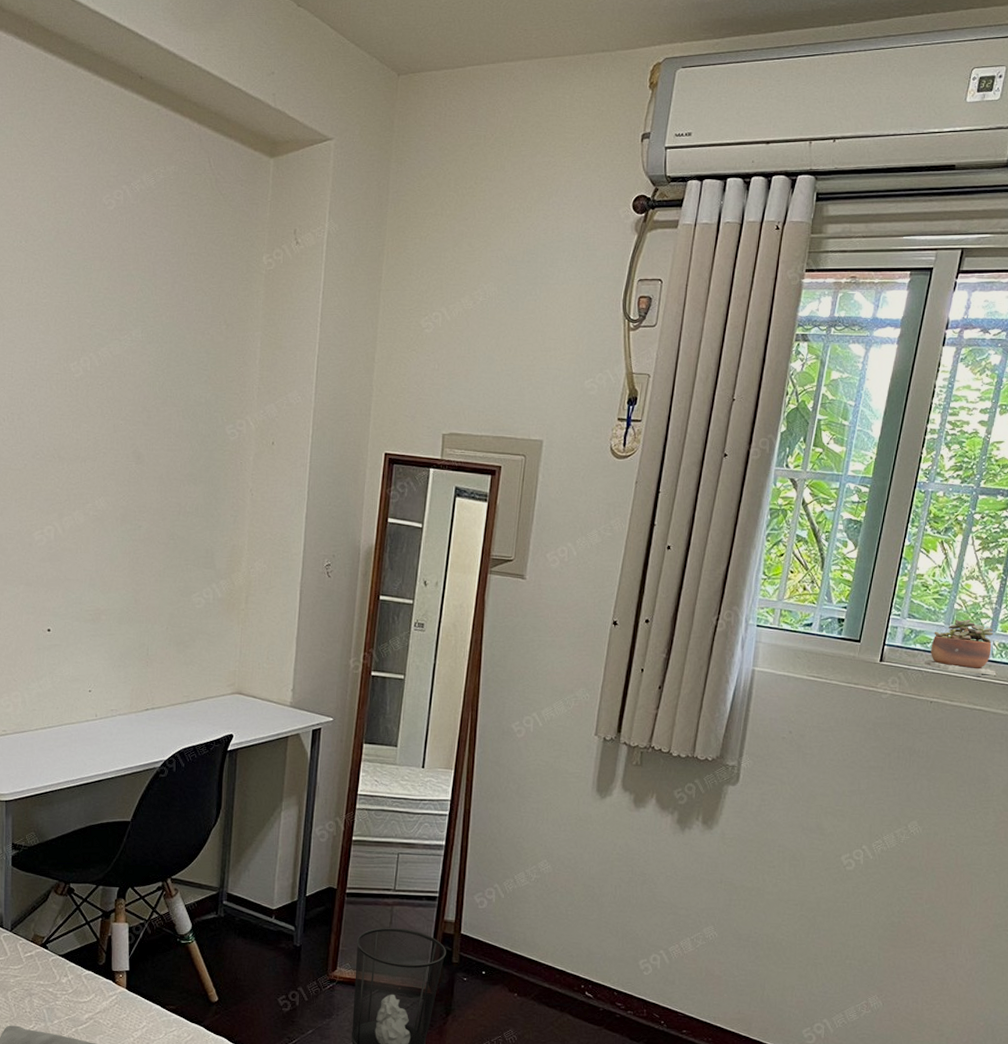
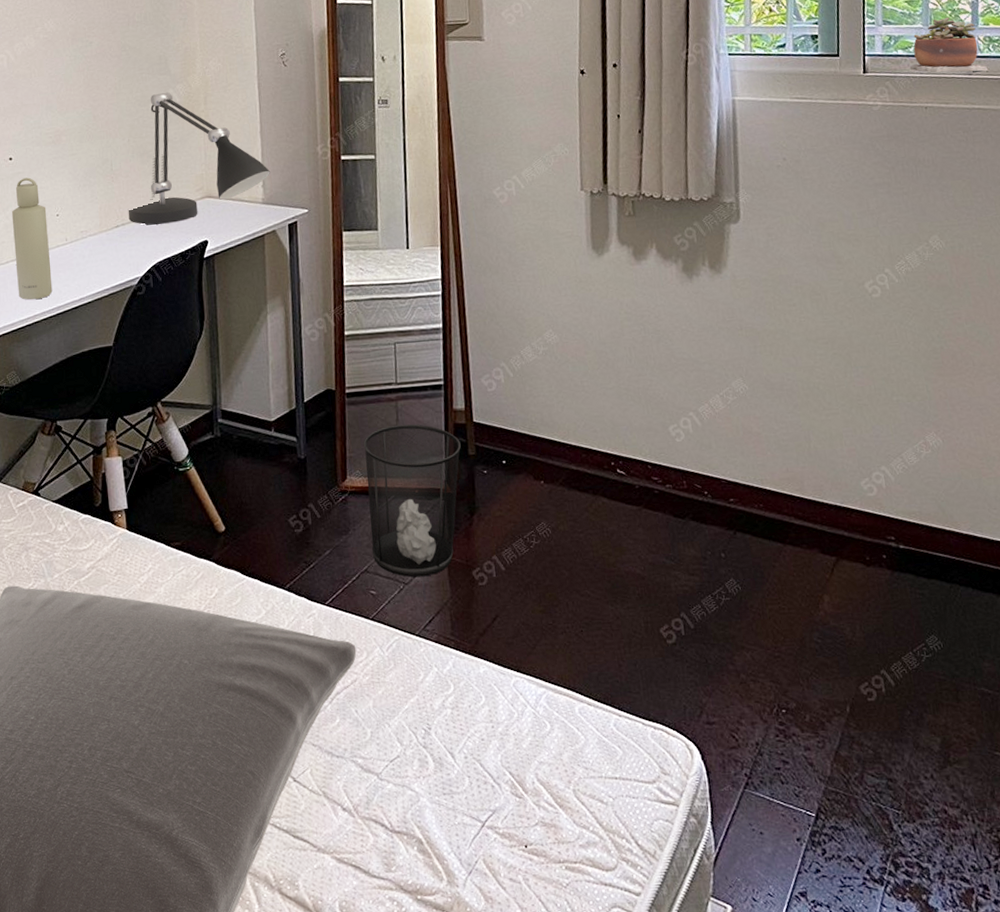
bottle: none [44,650,80,769] -> present [11,177,53,301]
desk lamp: none [159,586,302,714] -> present [128,92,271,225]

